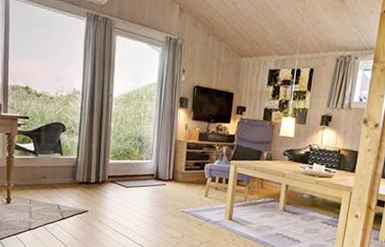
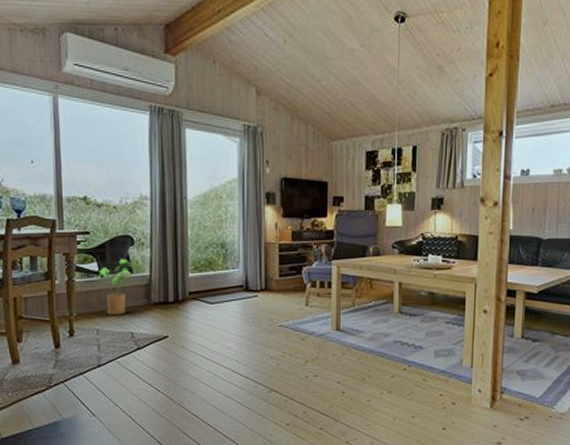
house plant: none [33,142,63,189] -> present [98,258,133,315]

